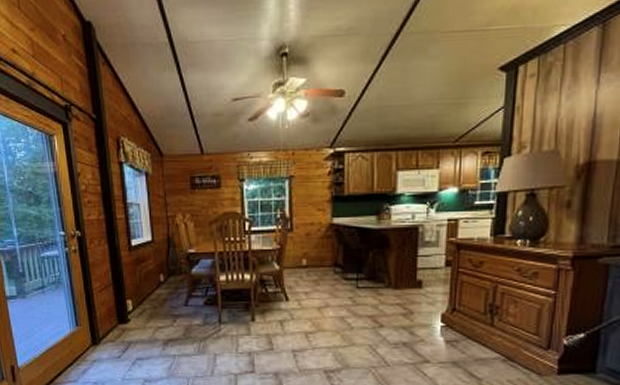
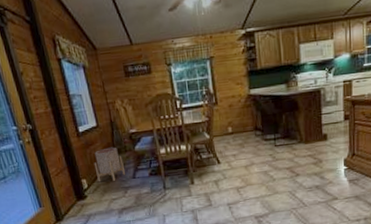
planter: none [143,267,176,306] -> present [94,147,125,182]

